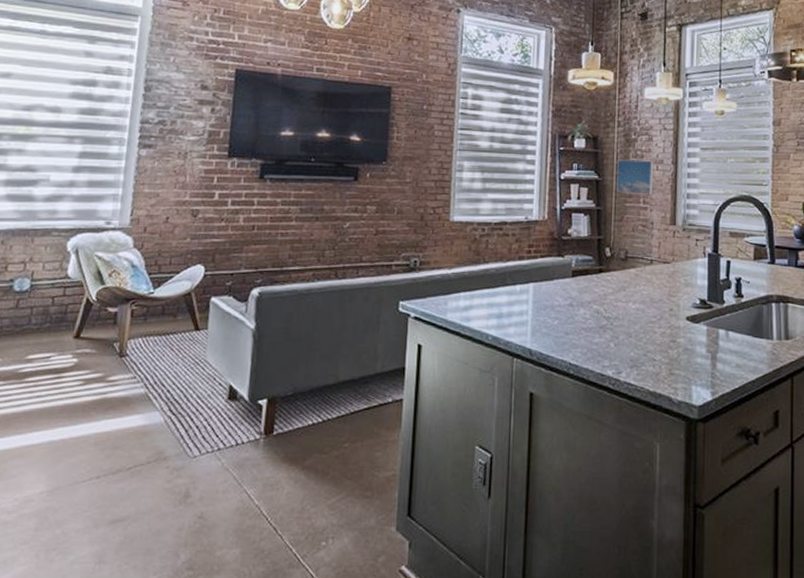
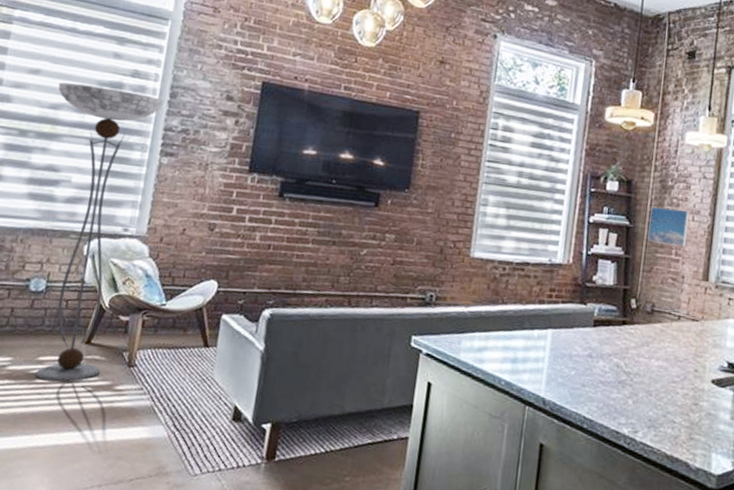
floor lamp: none [25,84,139,379] -> present [35,82,164,382]

